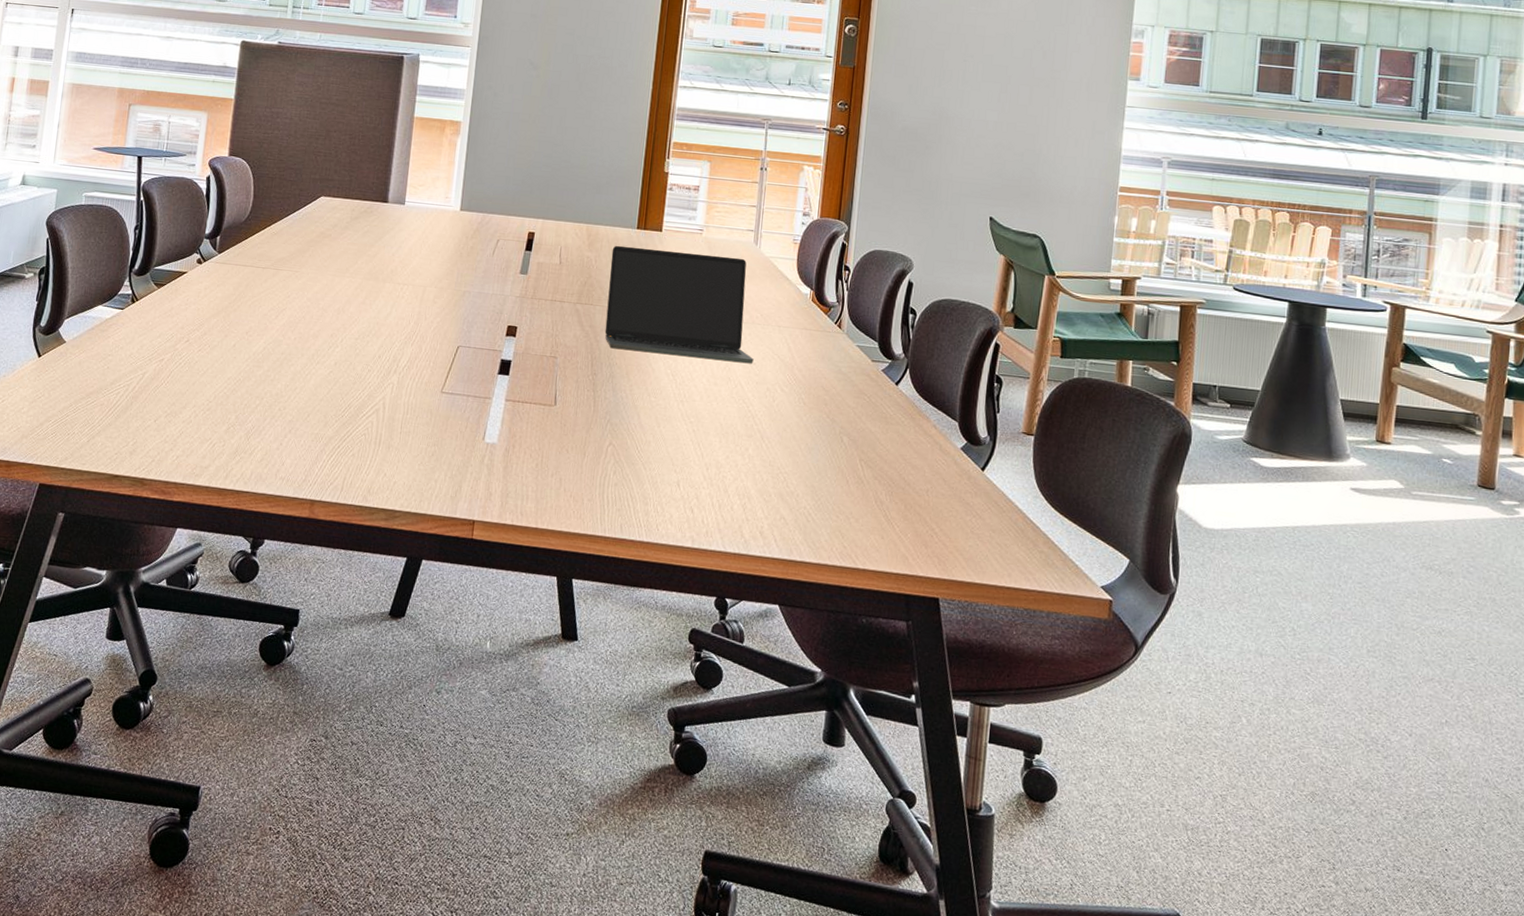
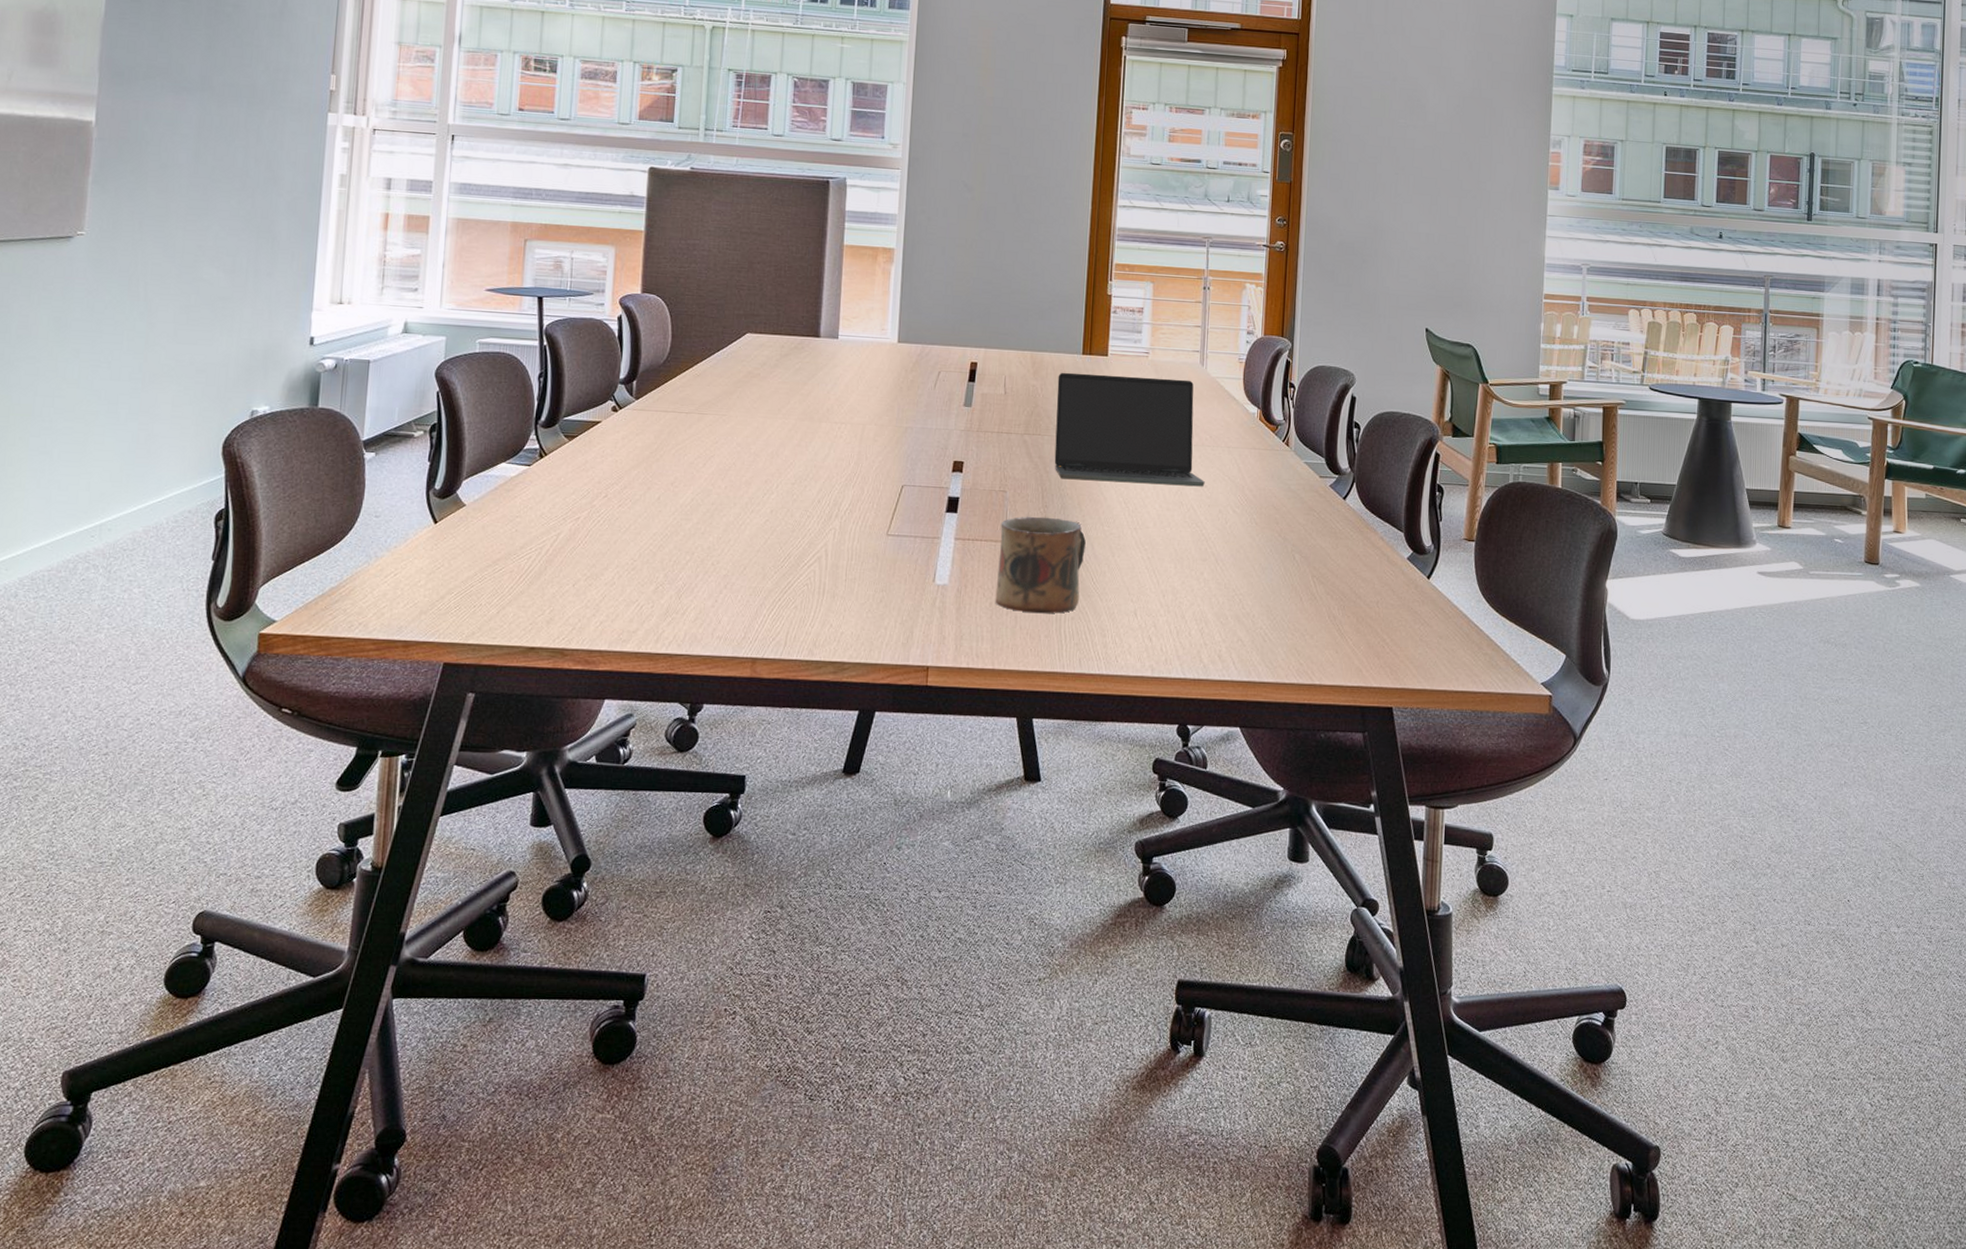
mug: none [541,382,632,479] -> present [995,516,1086,614]

